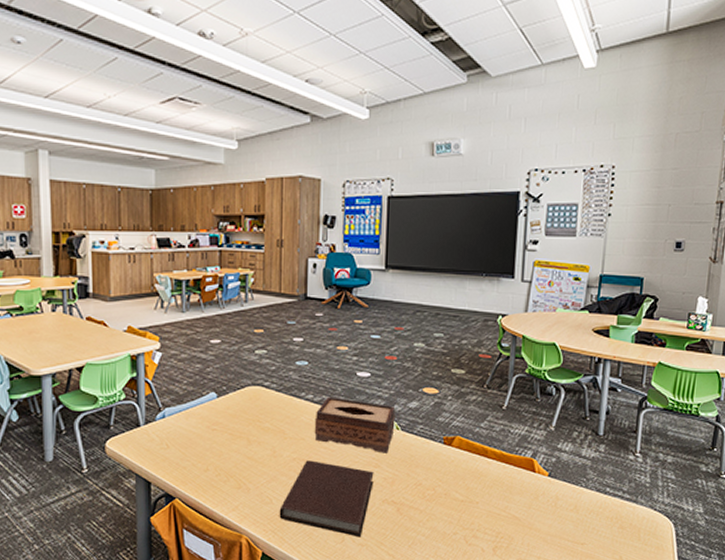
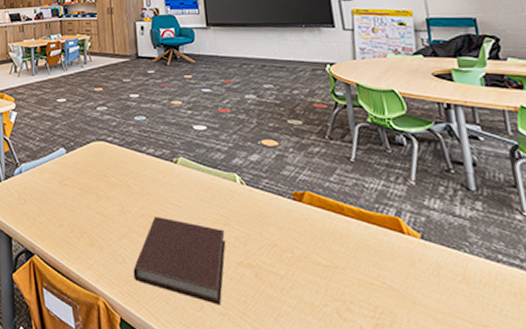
tissue box: present [314,397,396,453] -> none [158,150,239,210]

